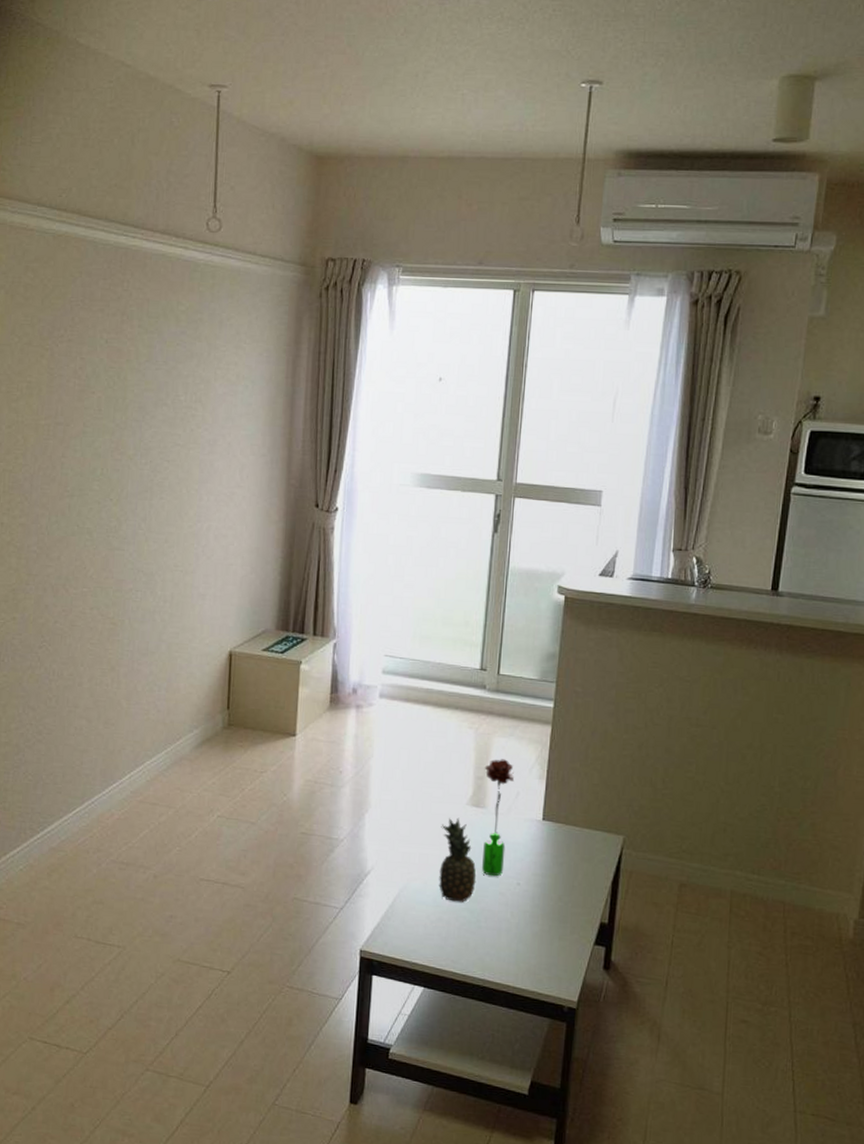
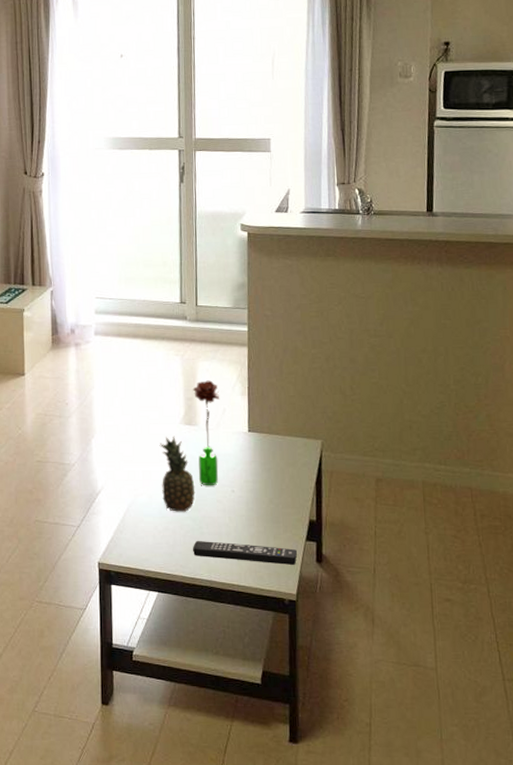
remote control: none [467,935,583,970] -> present [193,541,297,565]

